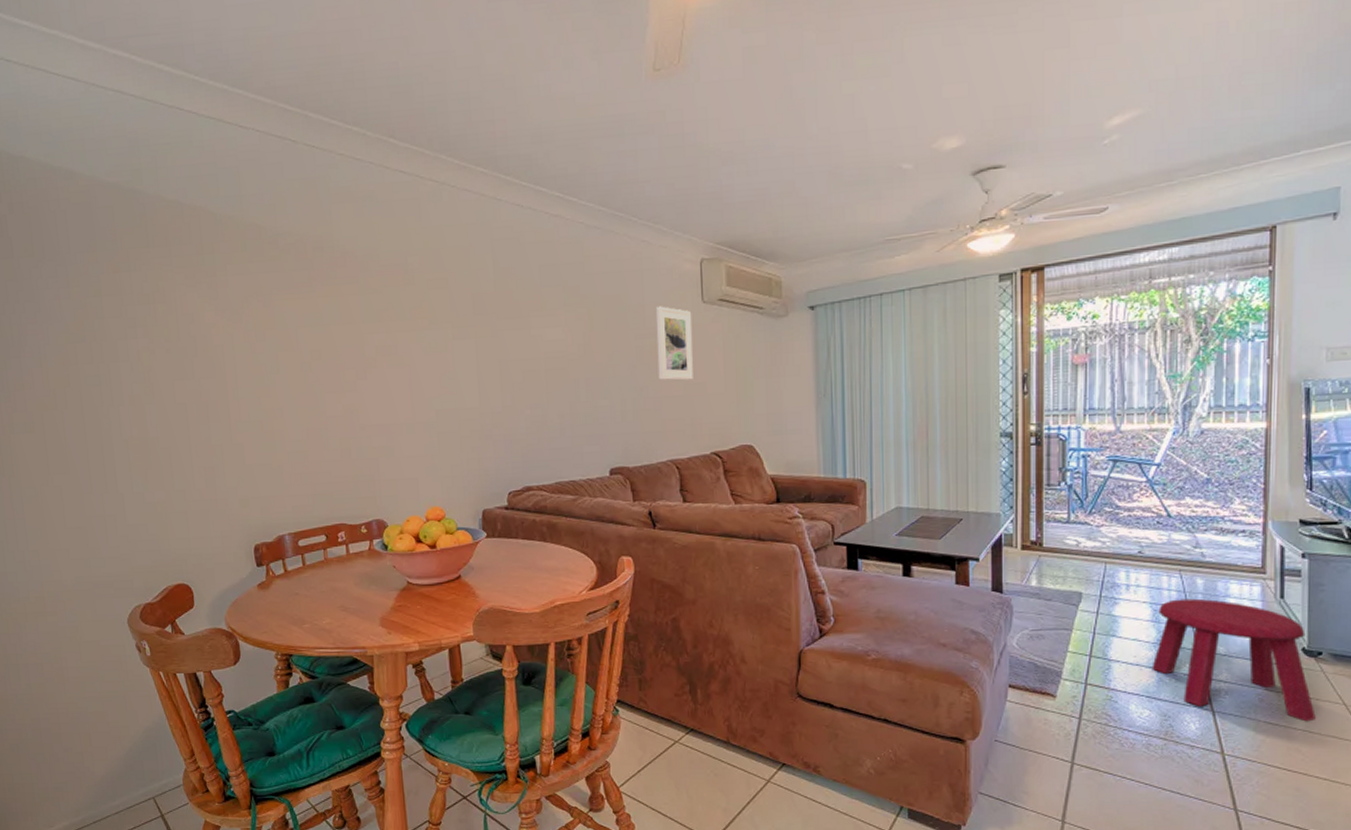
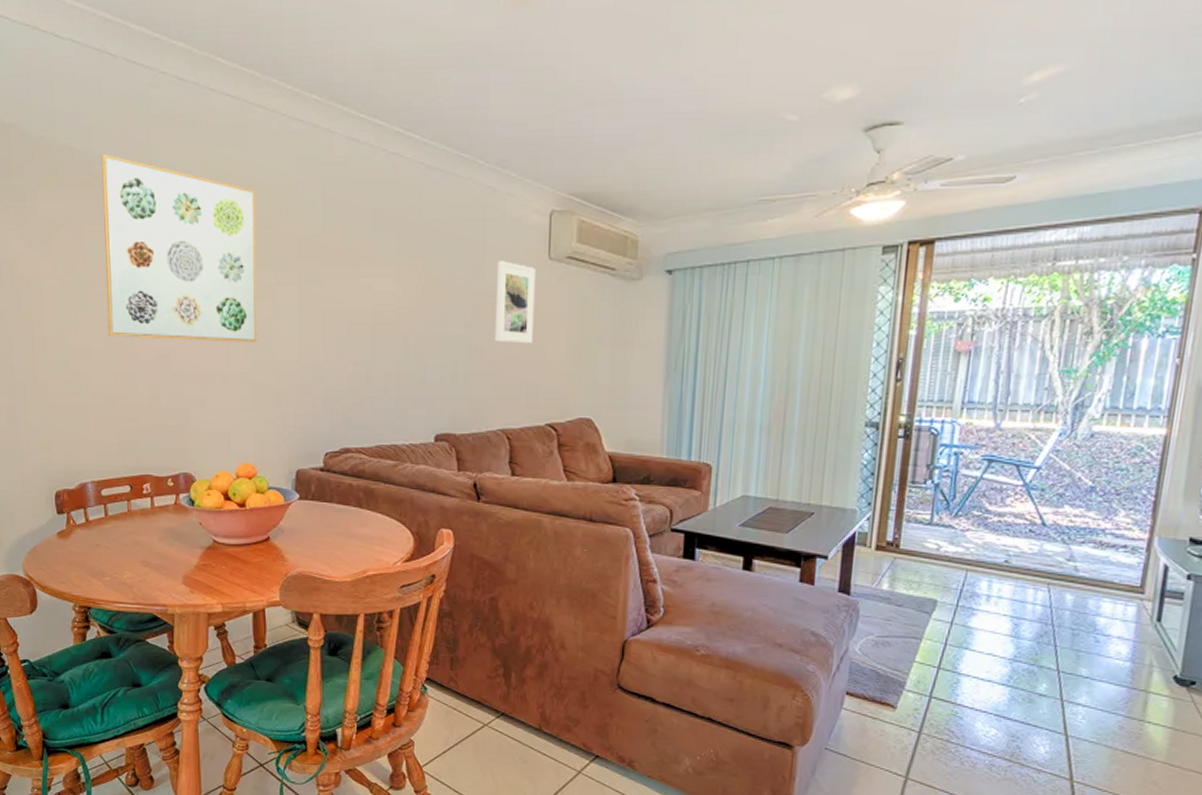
wall art: none [286,230,440,396] -> present [101,154,257,343]
stool: present [1152,598,1316,722] -> none [1004,614,1180,754]

